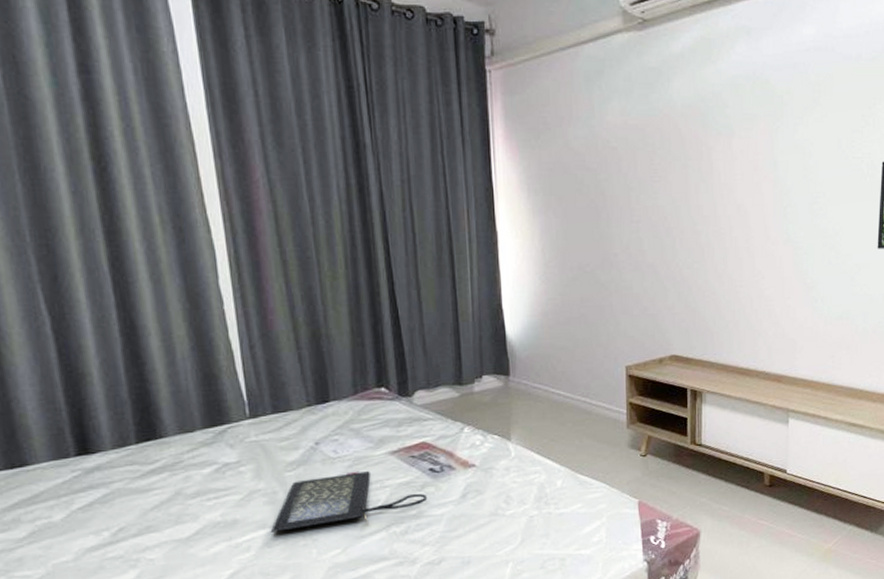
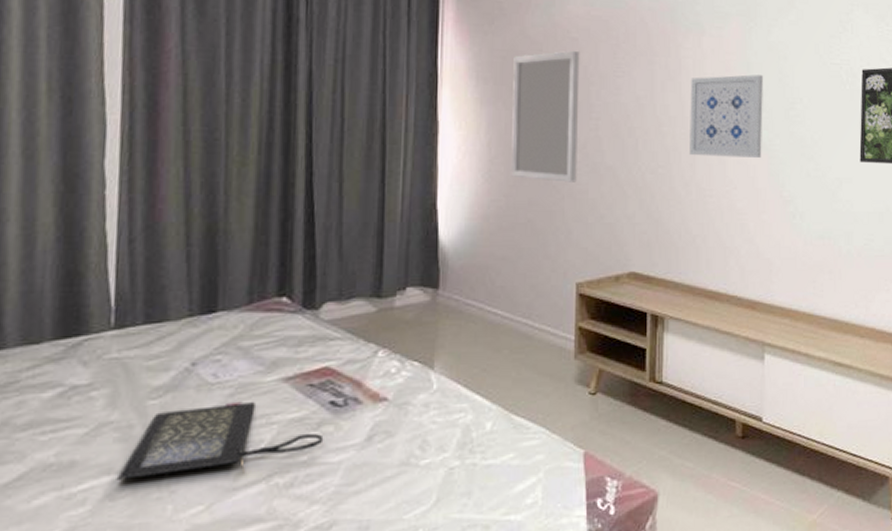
home mirror: none [560,159,622,280] -> present [511,50,580,183]
wall art: none [721,173,789,251] -> present [690,74,763,159]

